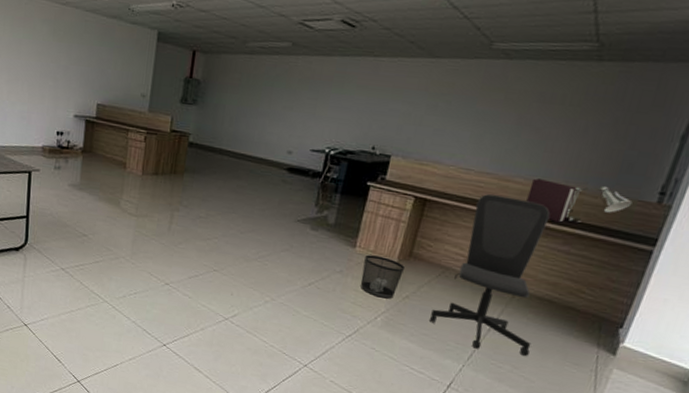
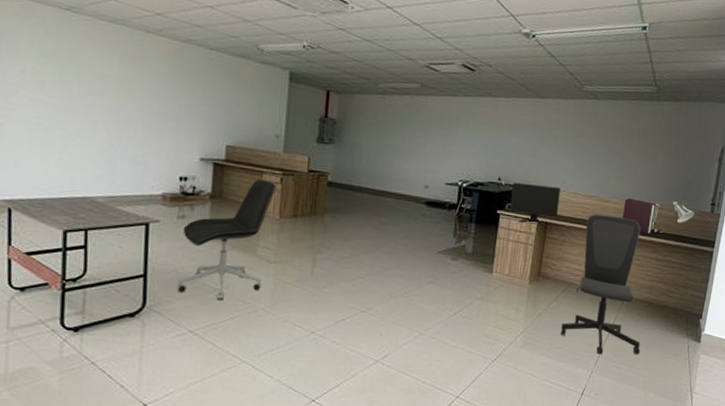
office chair: none [52,136,140,246] -> present [177,178,276,301]
waste bin: present [360,254,406,299] -> none [499,278,536,319]
computer monitor: none [383,152,448,203] -> present [510,182,561,226]

